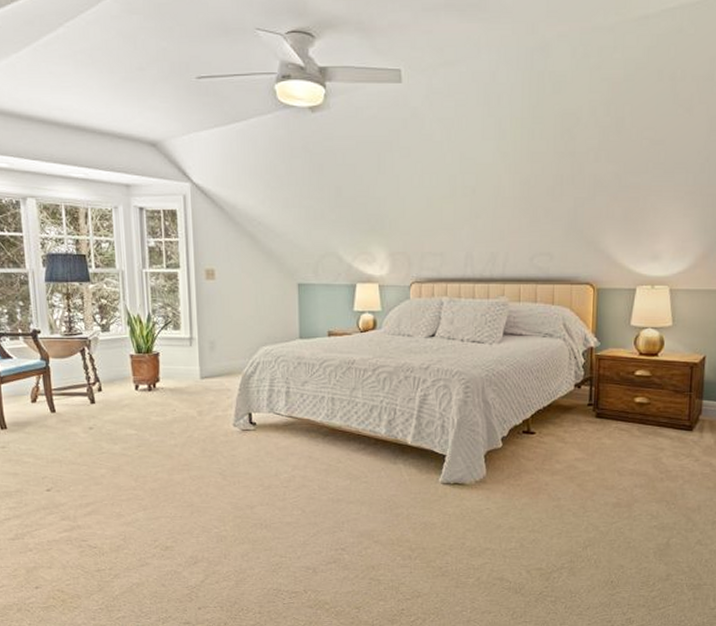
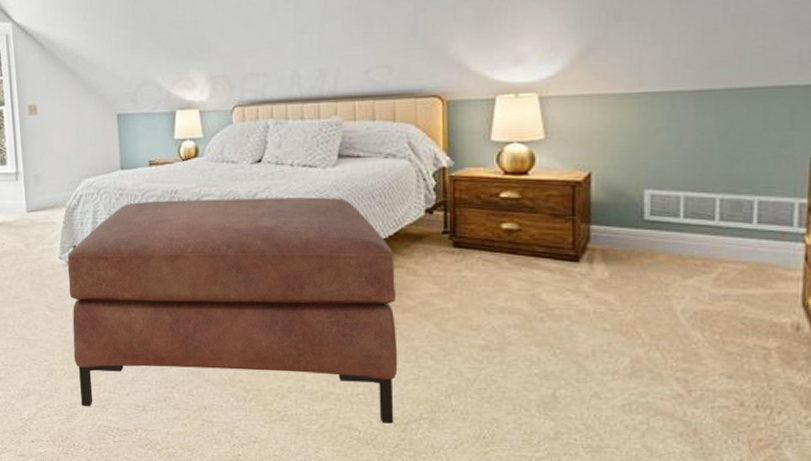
ottoman: none [241,370,548,574] -> present [67,197,398,424]

